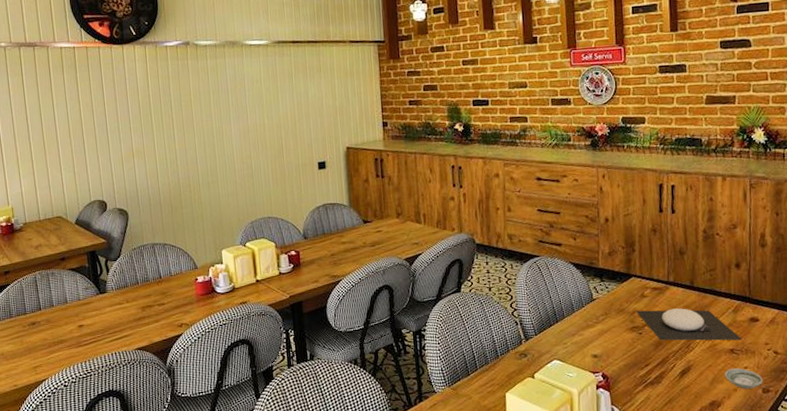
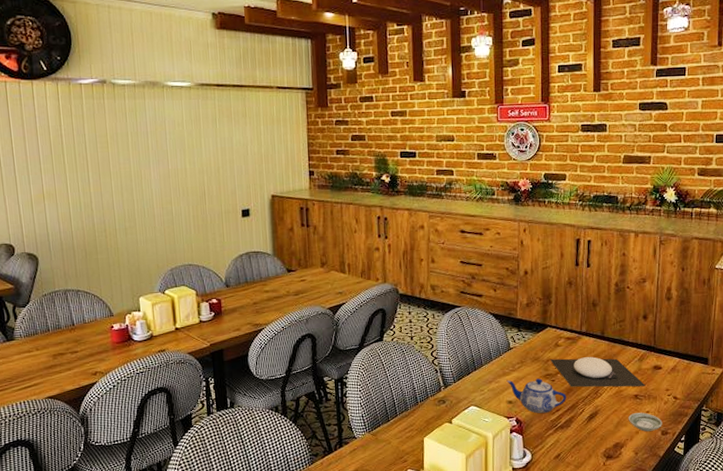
teapot: none [590,331,656,369] -> present [506,378,567,414]

